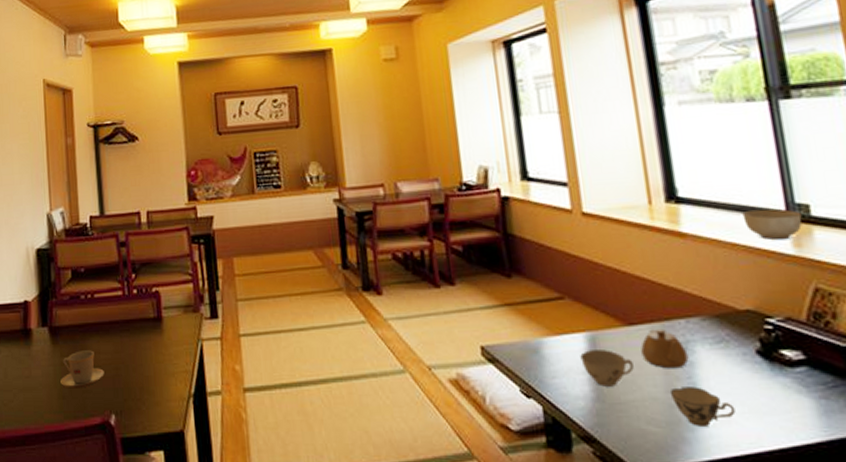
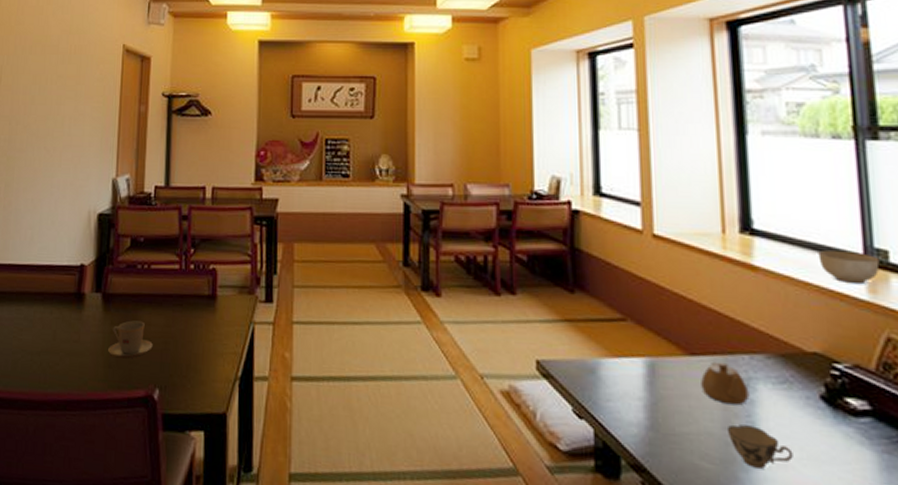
teacup: present [580,349,634,387] -> none [638,376,692,417]

